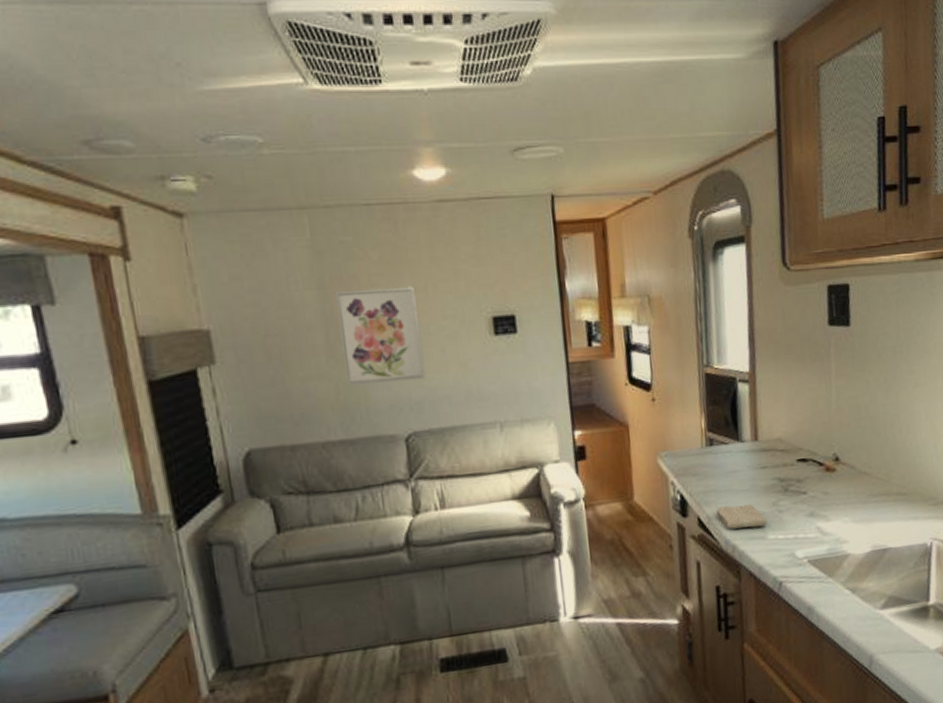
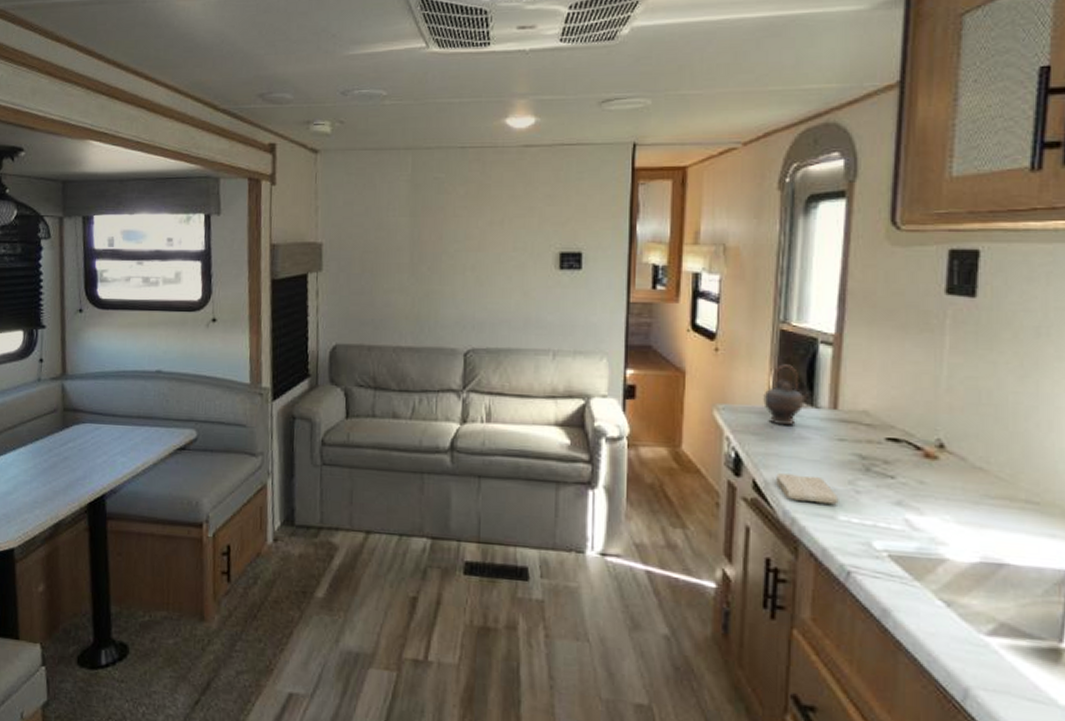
wall art: present [334,286,426,387] -> none [422,219,493,303]
teapot: none [698,405,736,463] -> present [763,364,812,426]

